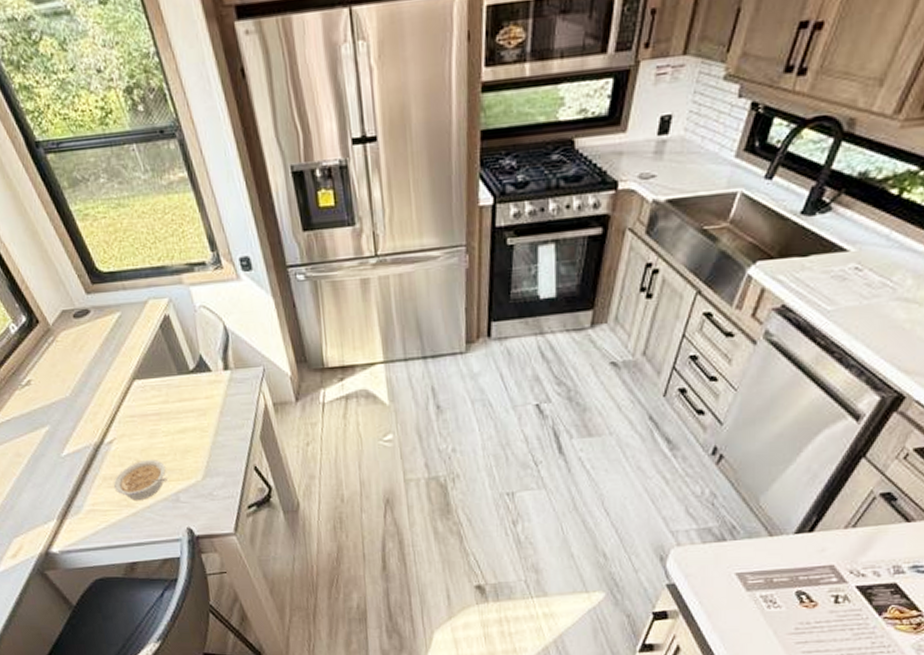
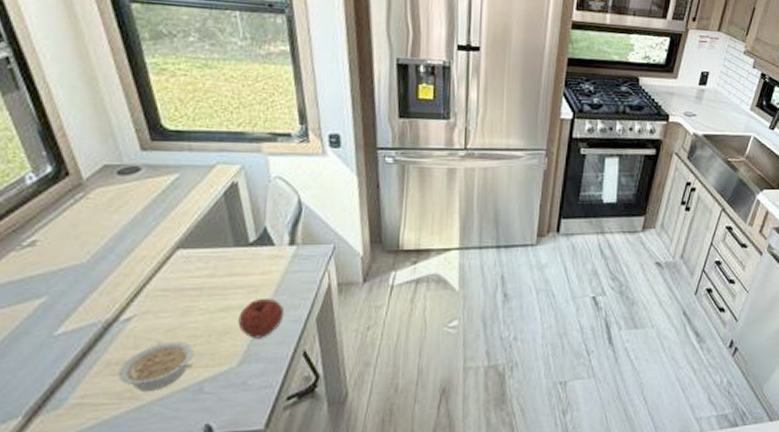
fruit: none [194,419,232,456] -> present [238,298,285,339]

